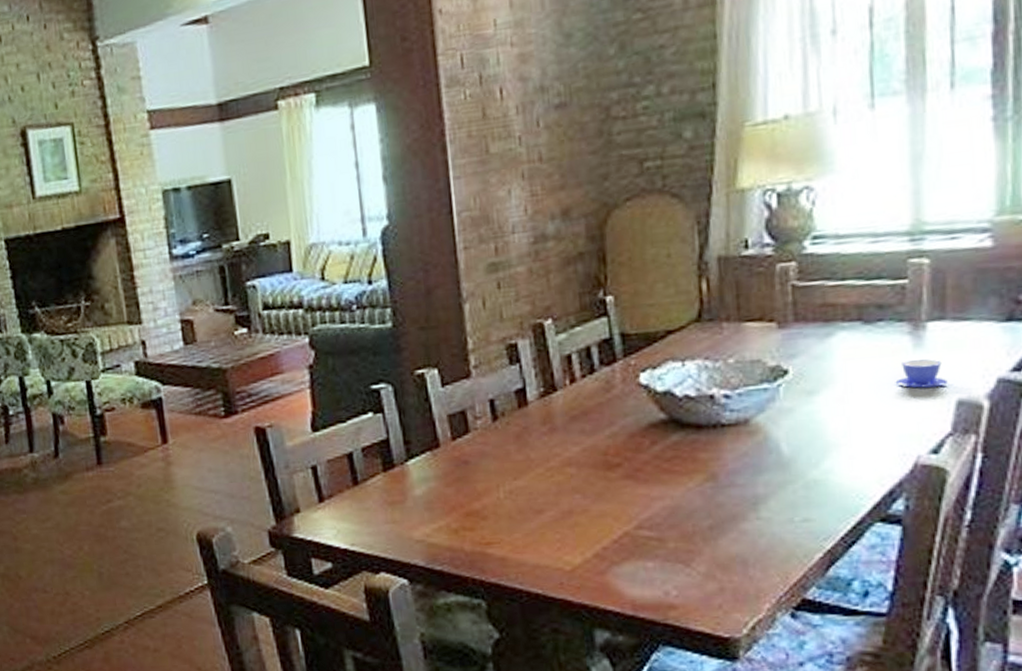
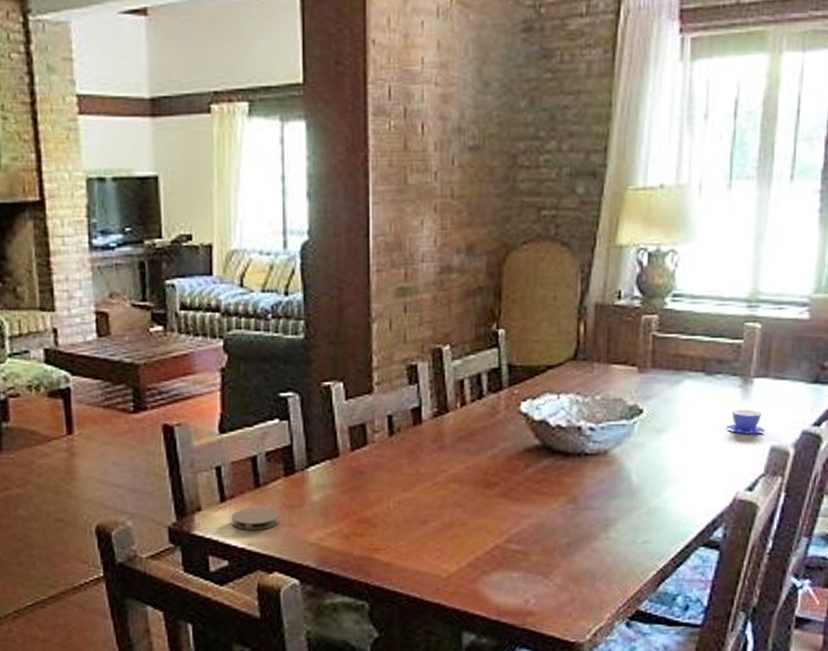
coaster: none [331,505,383,530] -> present [231,508,280,530]

